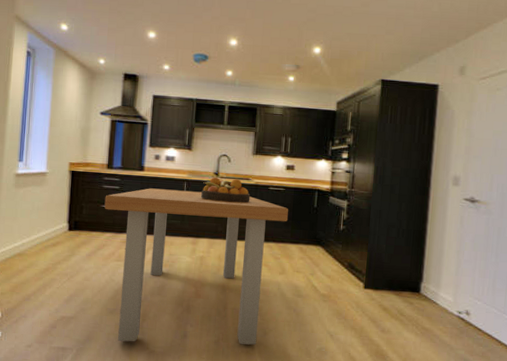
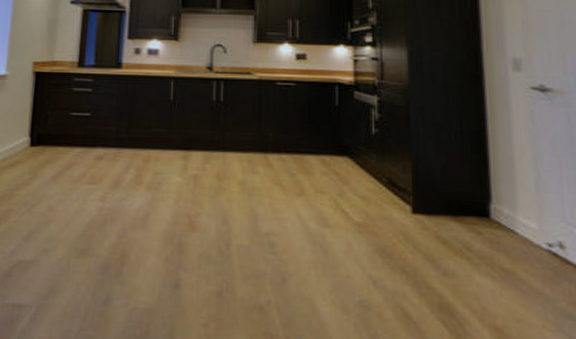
dining table: present [104,188,288,345] -> none [74,89,302,298]
fruit bowl: present [201,177,251,203] -> none [192,72,253,104]

